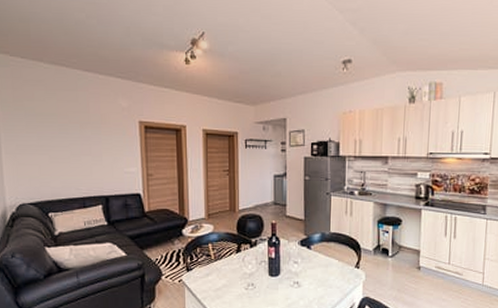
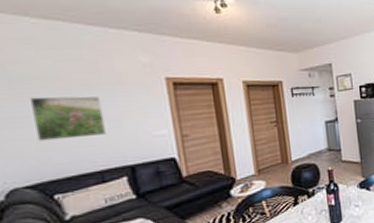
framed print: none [38,130,89,168] -> present [29,96,106,141]

